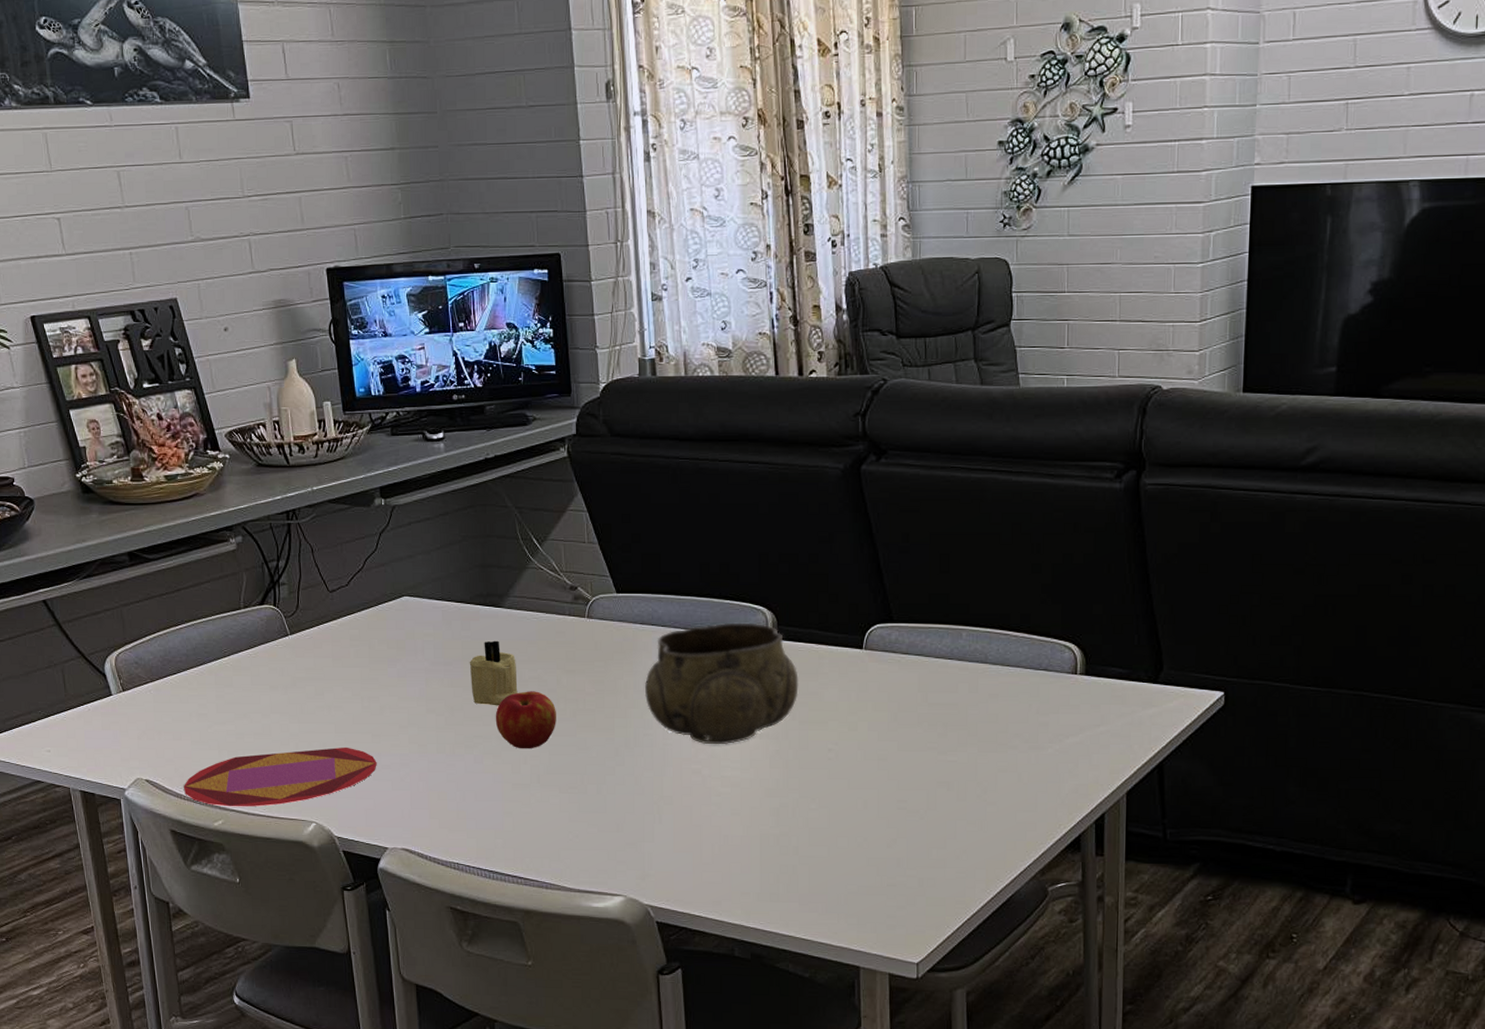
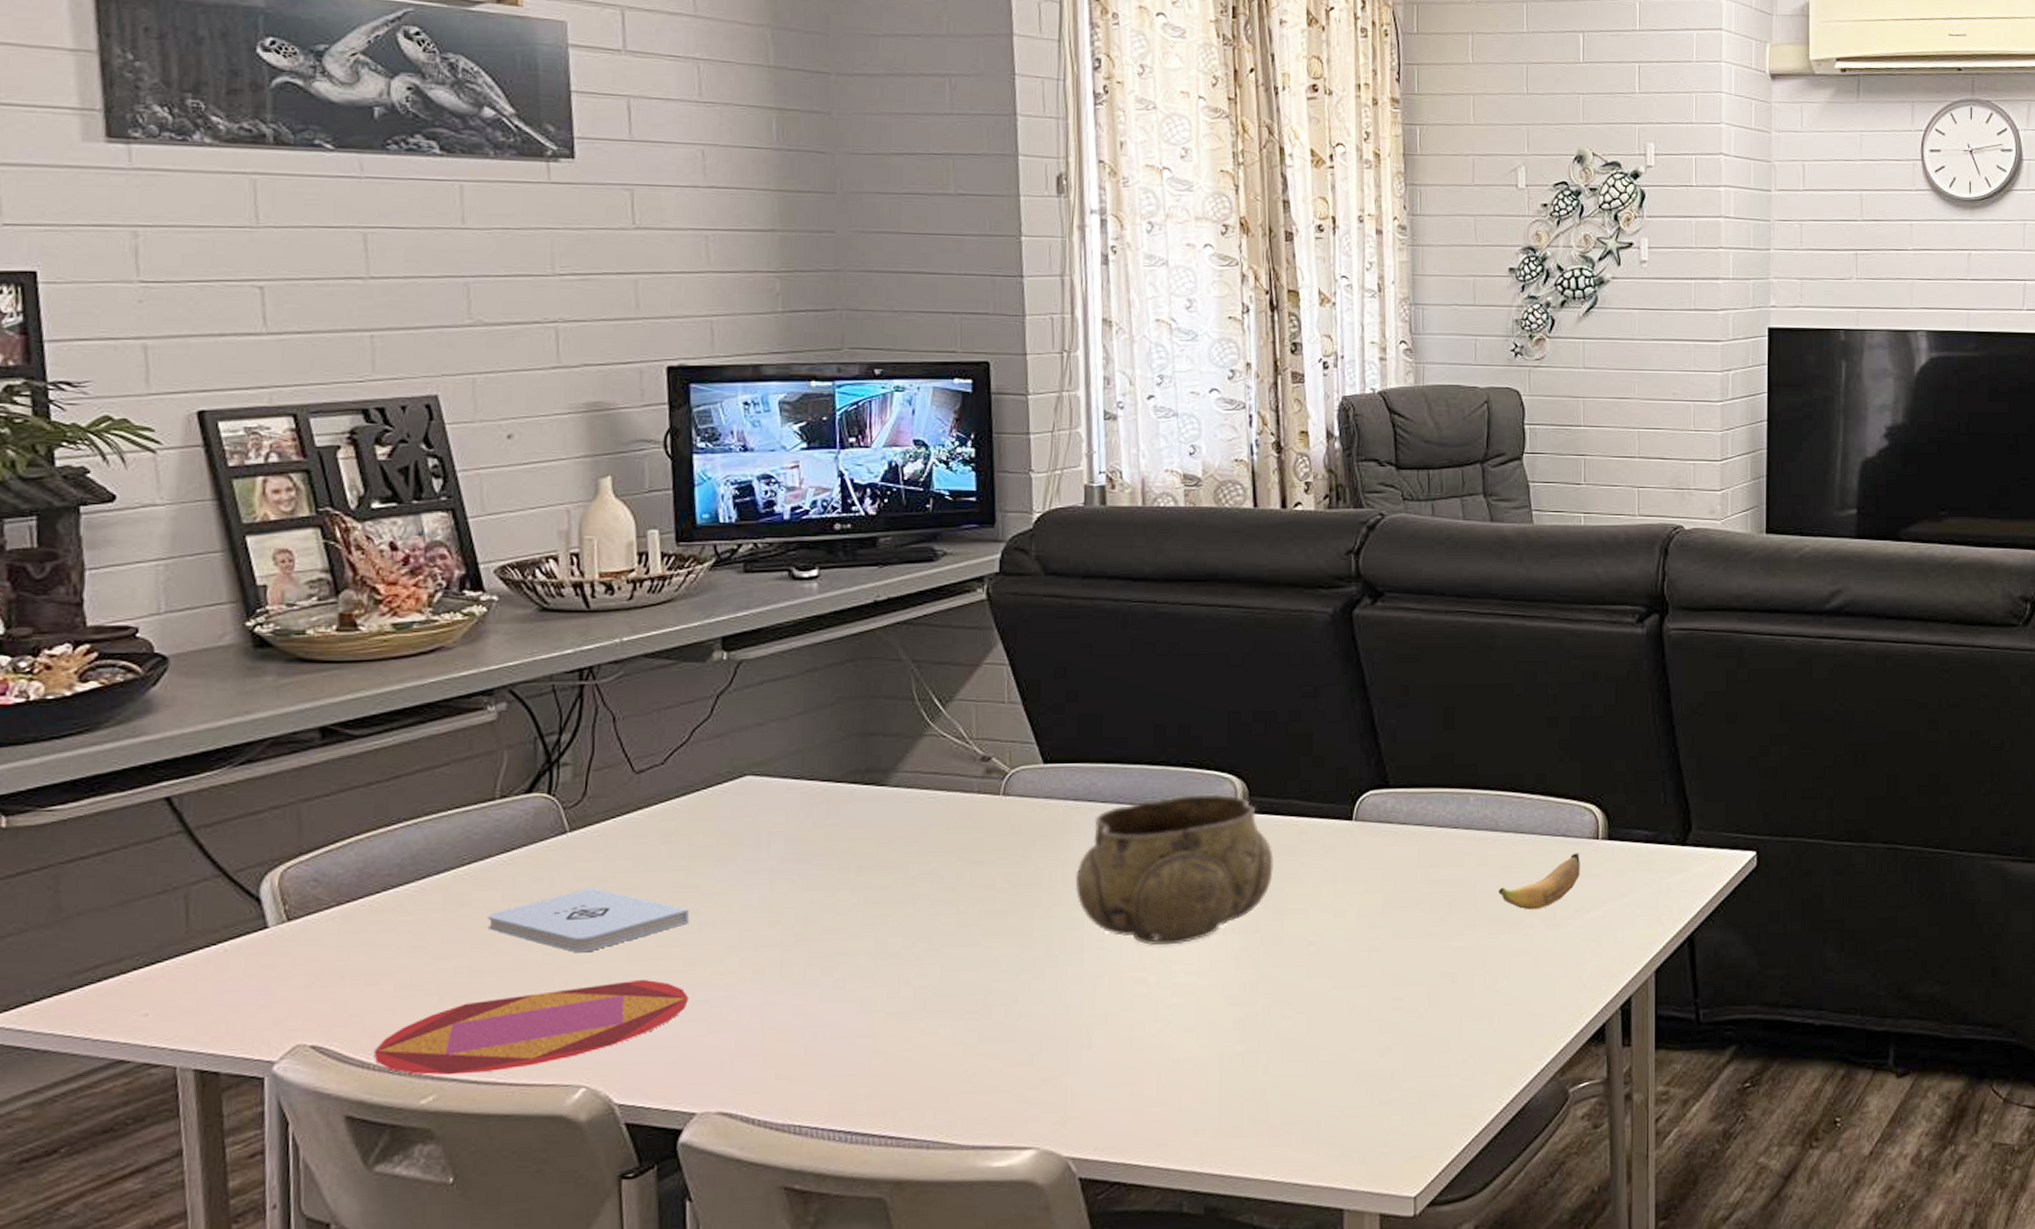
notepad: none [244,677,374,725] -> present [487,887,690,953]
candle: present [469,640,518,706] -> none [834,828,902,913]
apple: present [495,691,556,749] -> none [867,890,954,967]
banana: none [987,686,1060,734] -> present [1498,853,1580,910]

